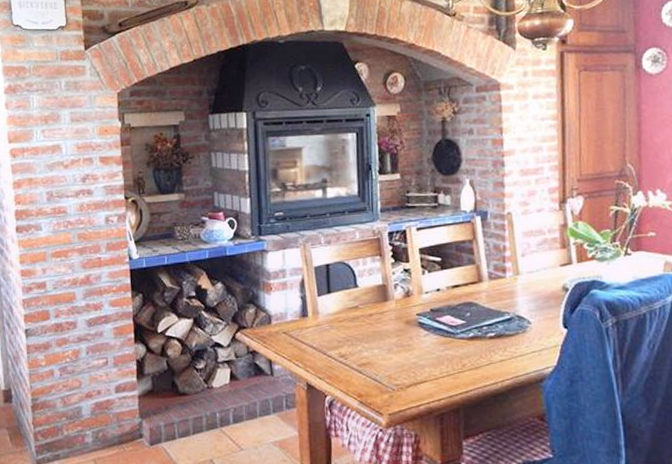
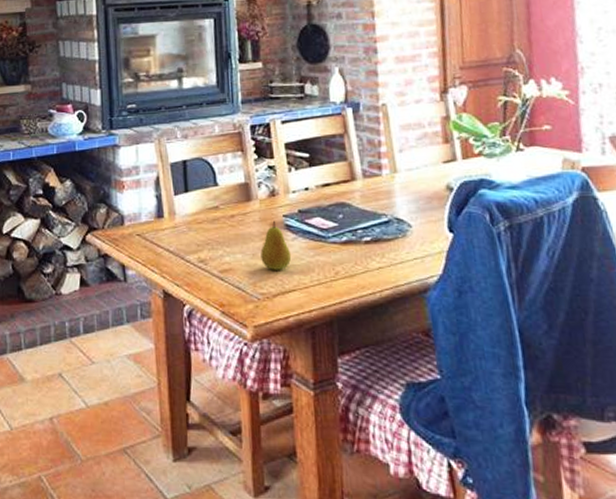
fruit: none [396,318,424,364] -> present [260,220,292,270]

